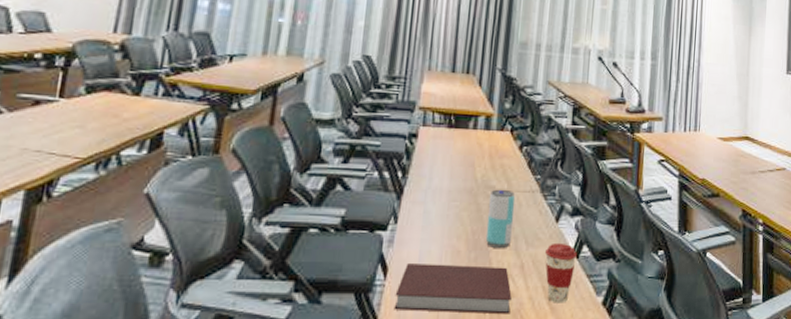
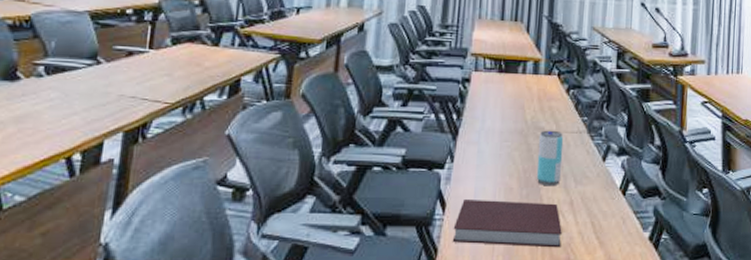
coffee cup: present [544,242,577,303] -> none [592,180,623,238]

